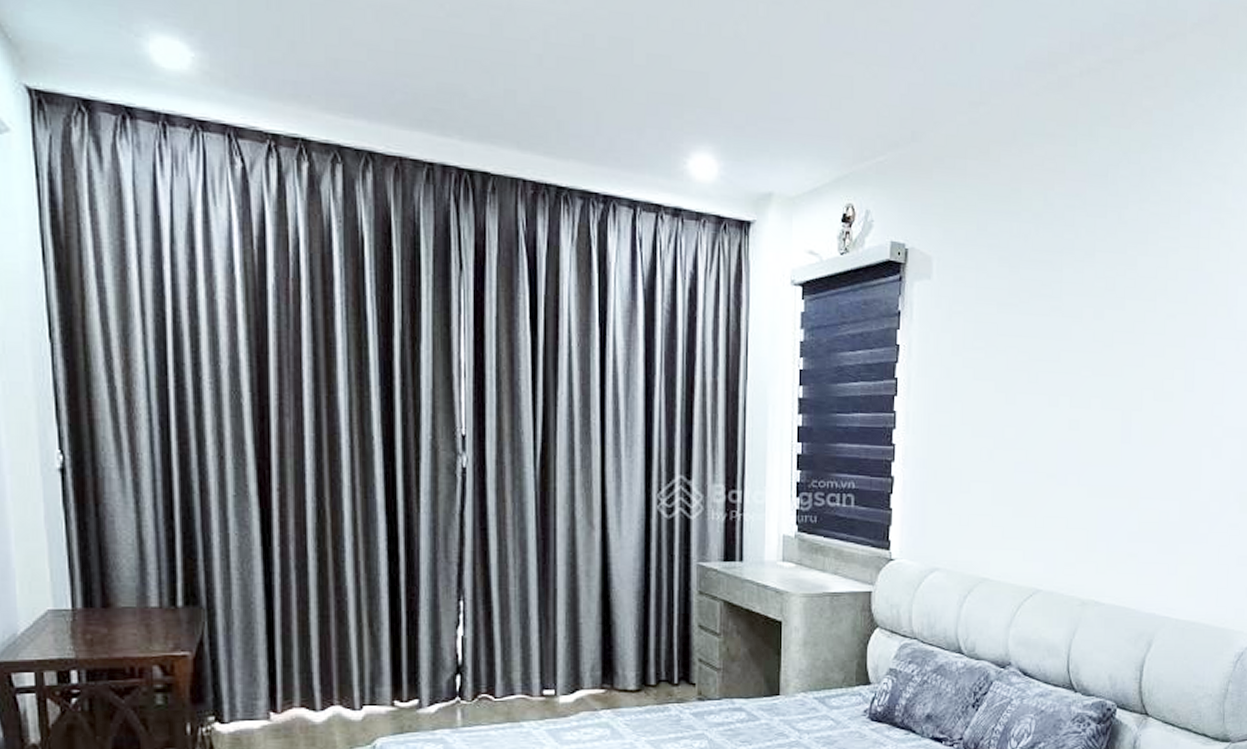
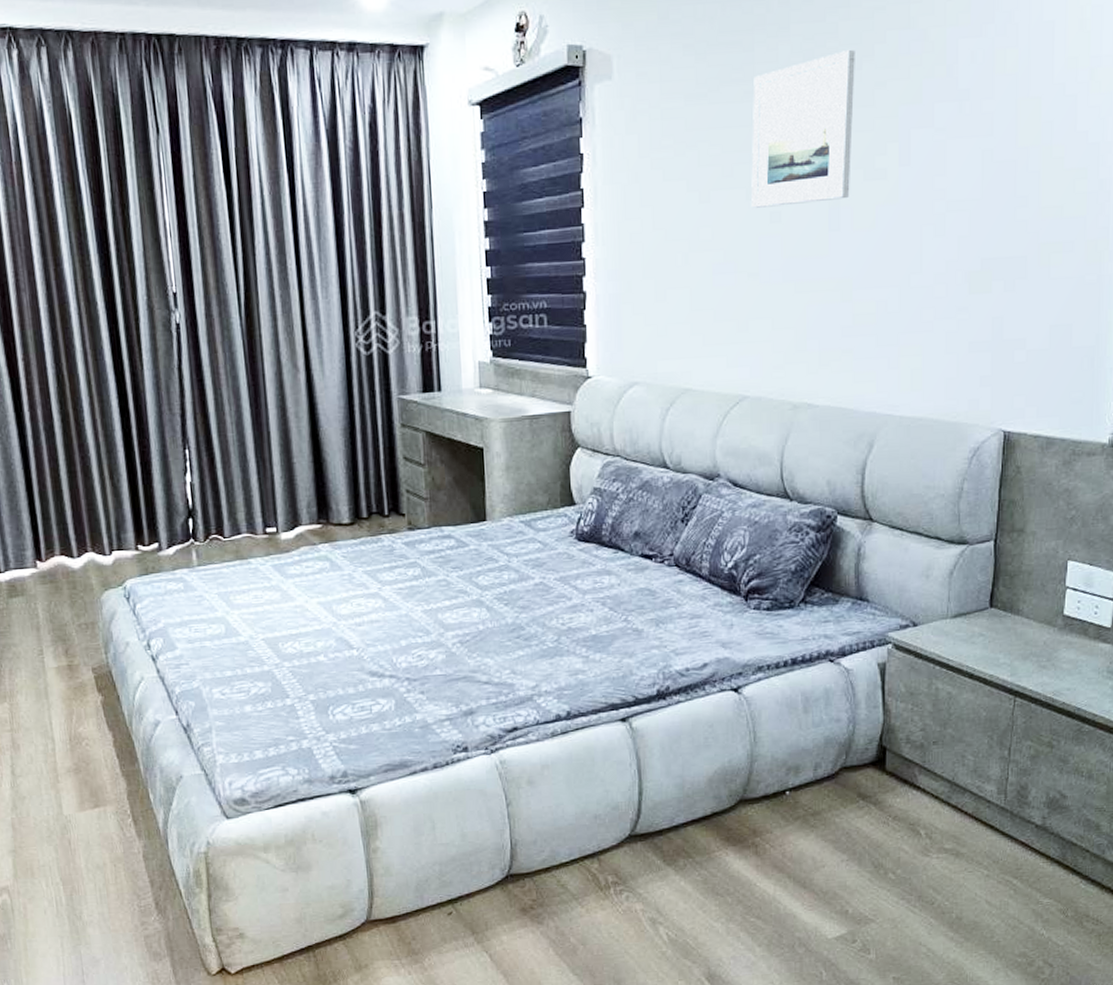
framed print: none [1052,281,1151,416] -> present [750,49,855,208]

